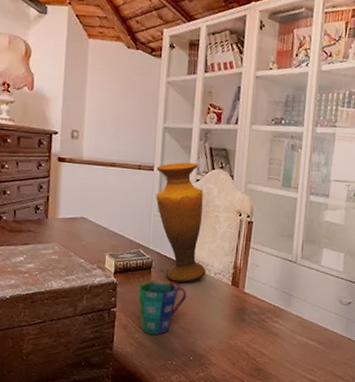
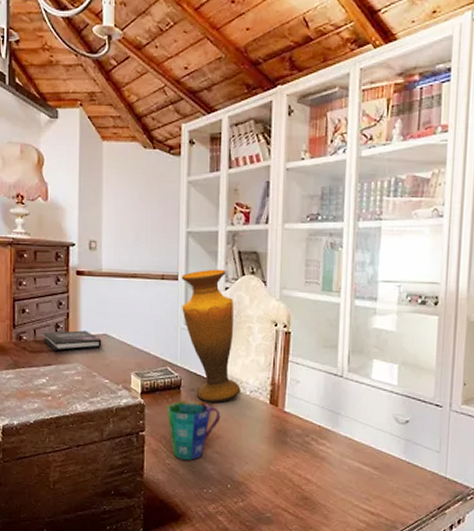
book: none [23,213,80,231] -> present [43,330,102,351]

